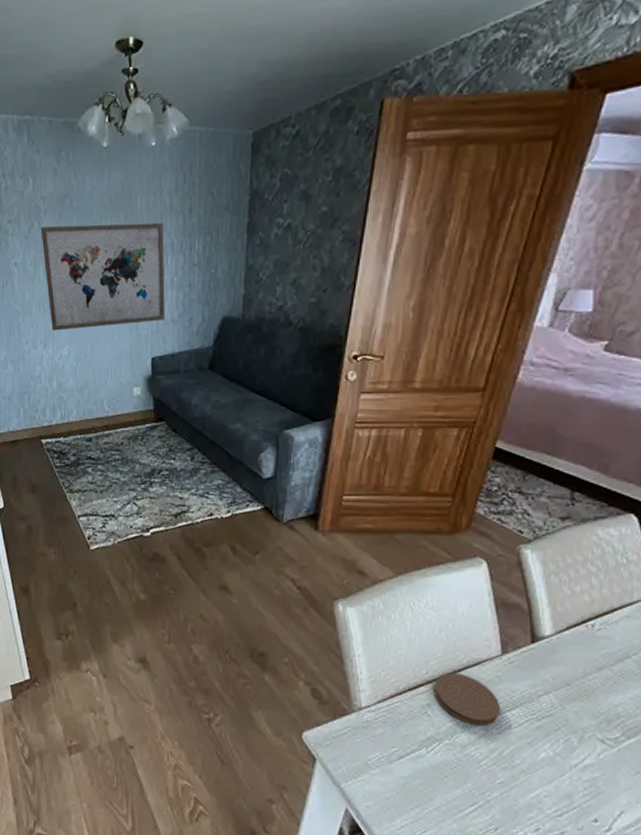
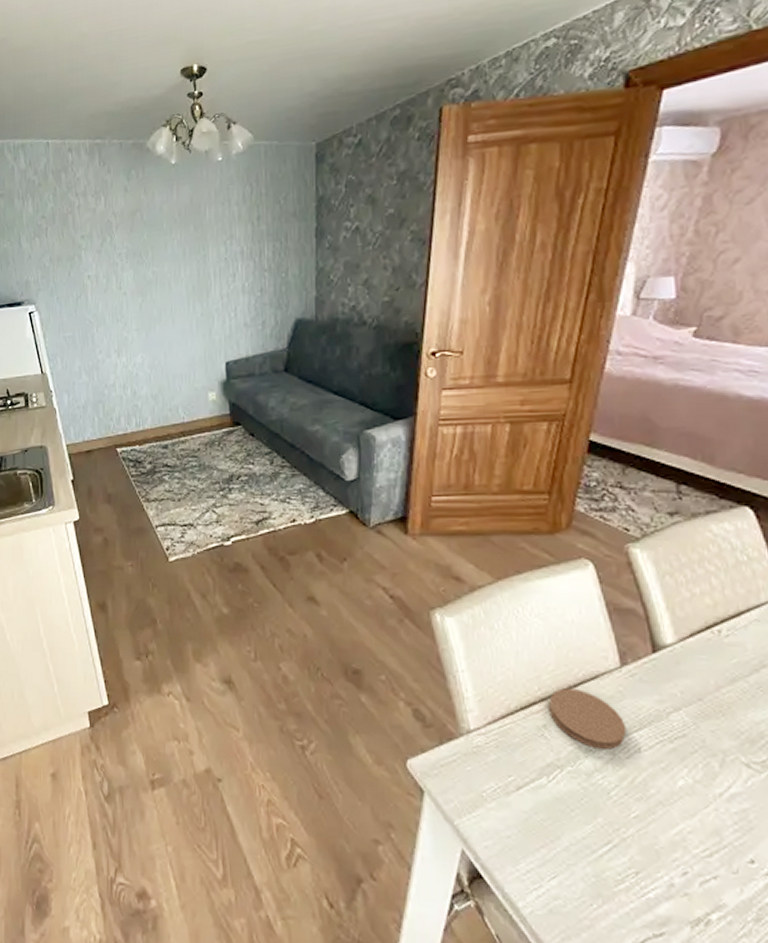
wall art: present [41,222,165,331] -> none [113,232,237,340]

